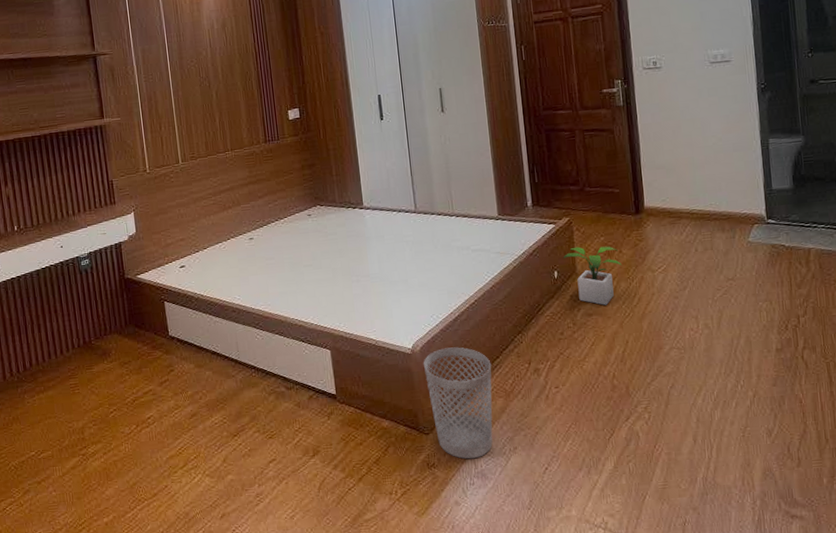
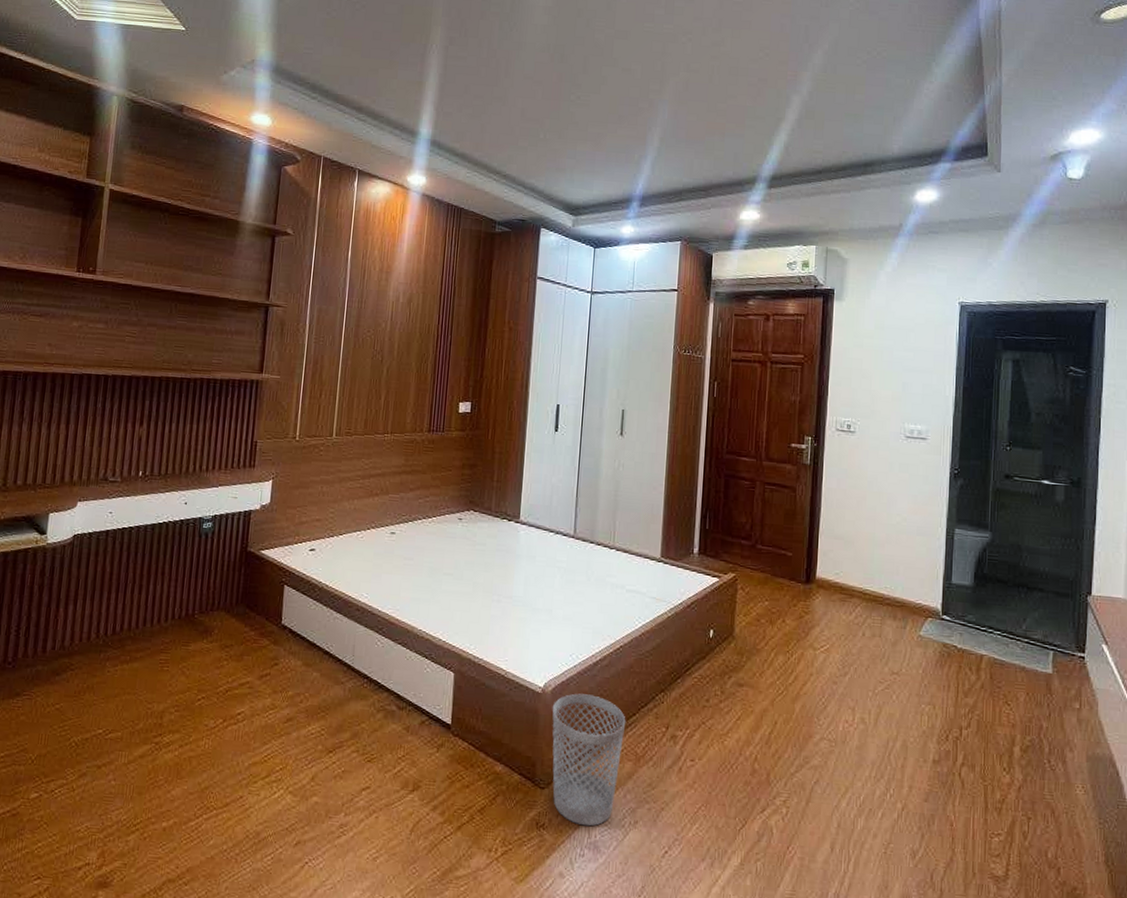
potted plant: present [563,246,622,305] -> none [722,607,783,678]

